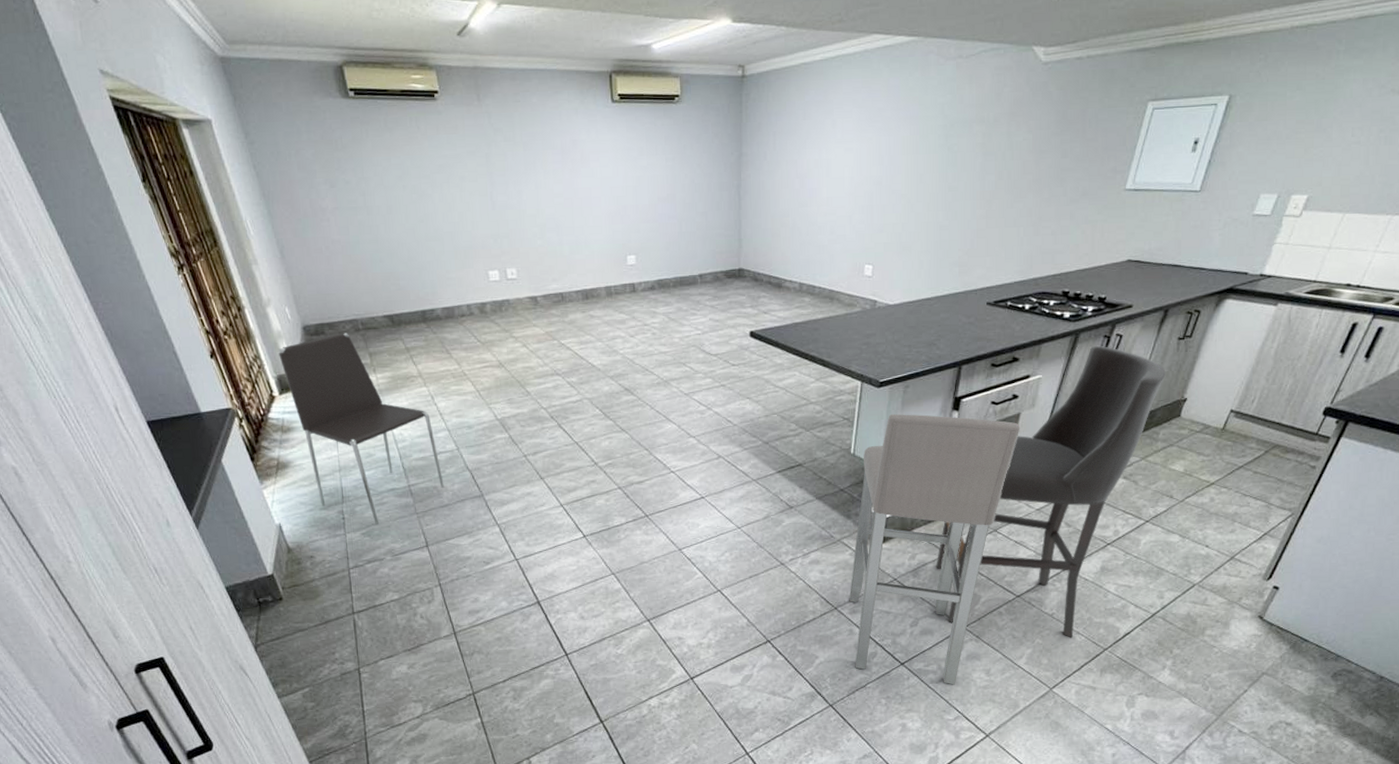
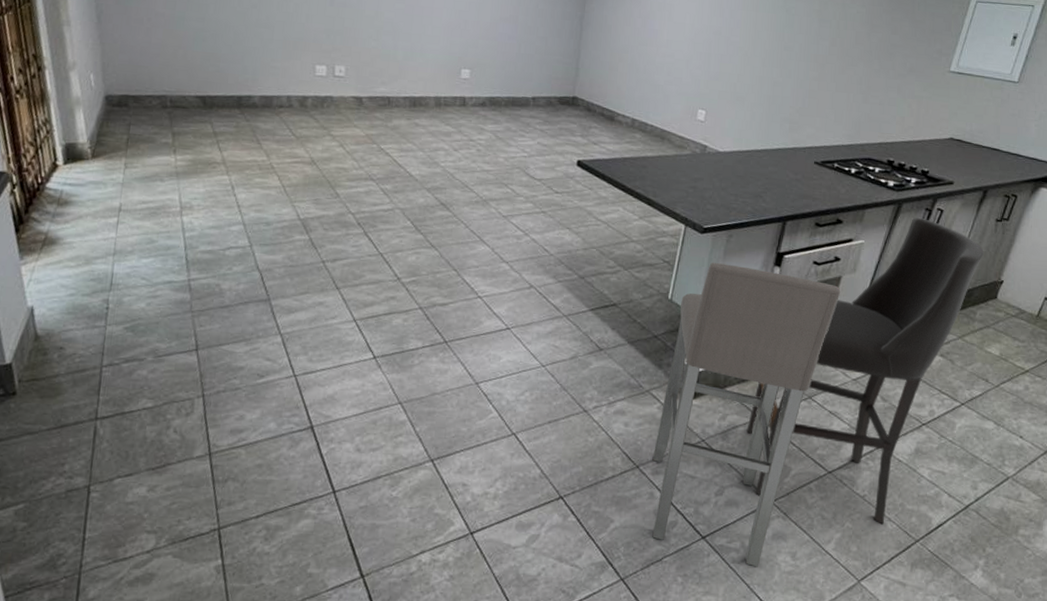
dining chair: present [278,333,444,524] -> none [72,107,229,319]

